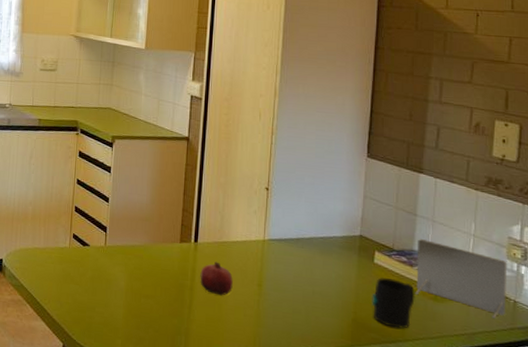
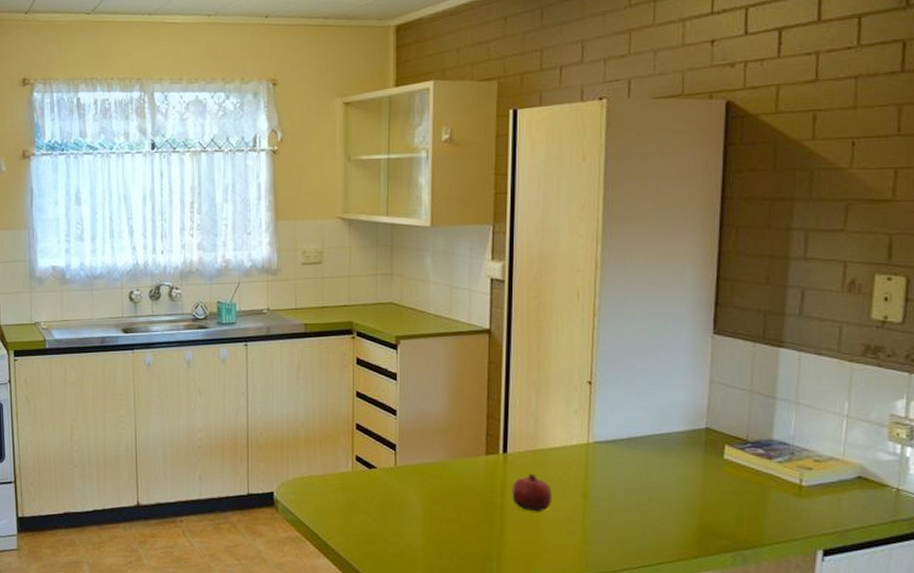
mug: present [372,277,415,329] -> none [722,474,775,532]
photo frame: present [415,238,507,319] -> none [774,425,889,511]

